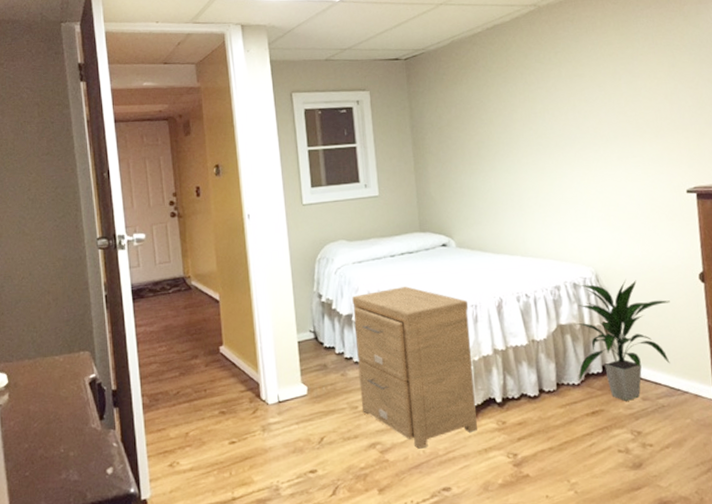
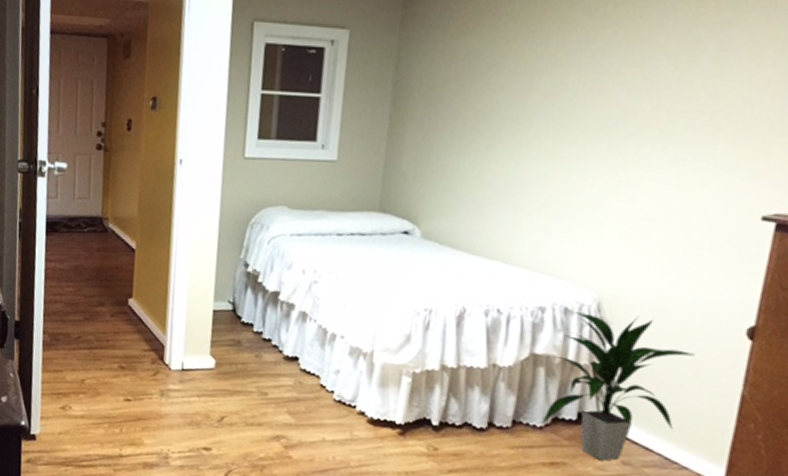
side table: present [352,286,477,449] -> none [271,271,422,454]

